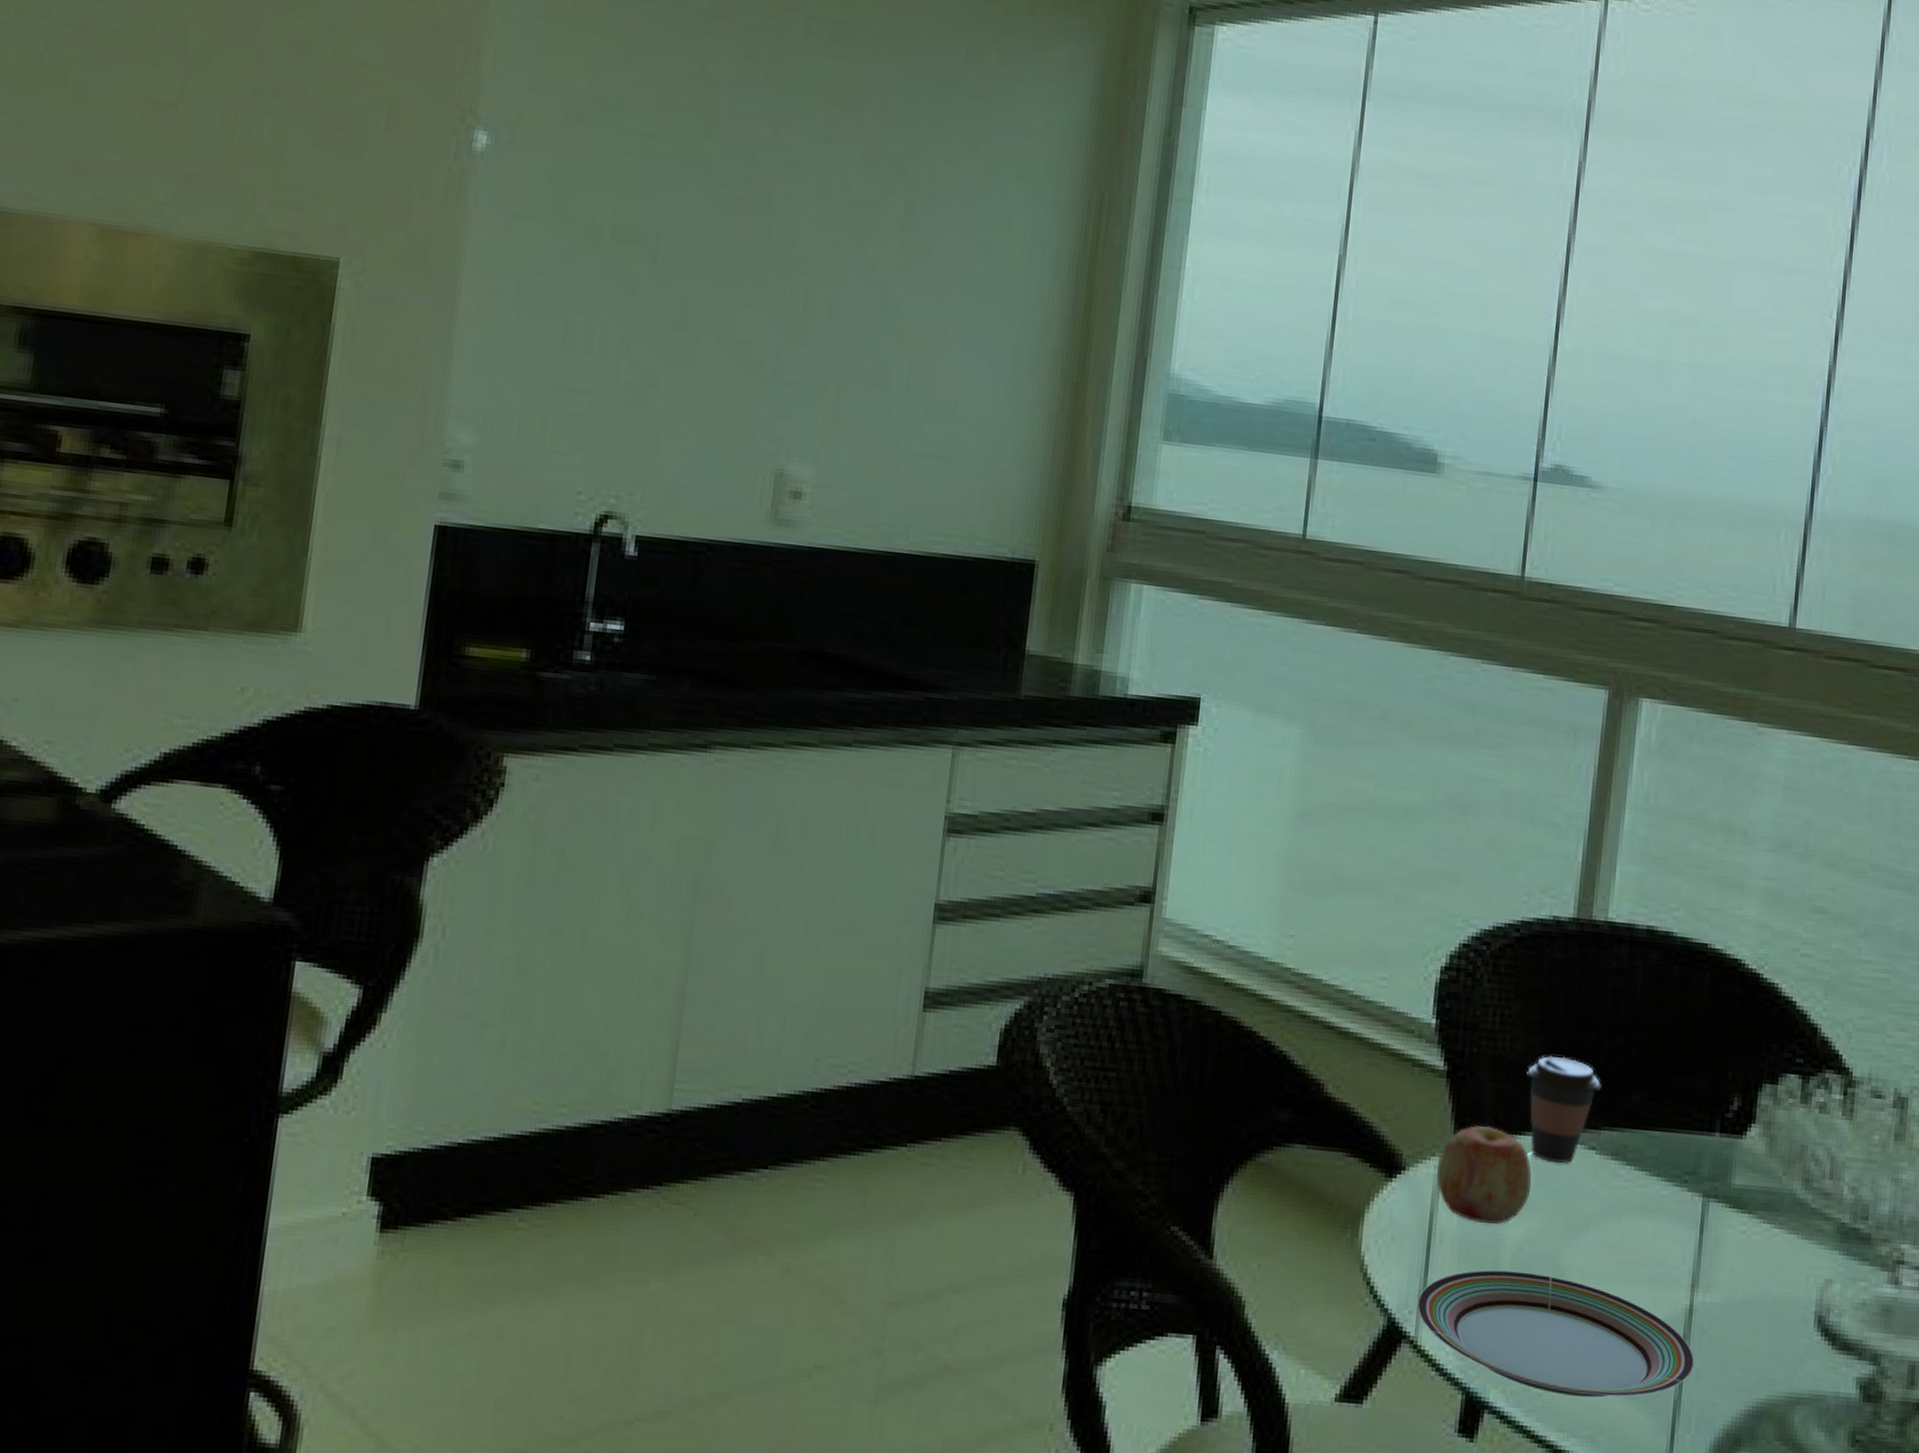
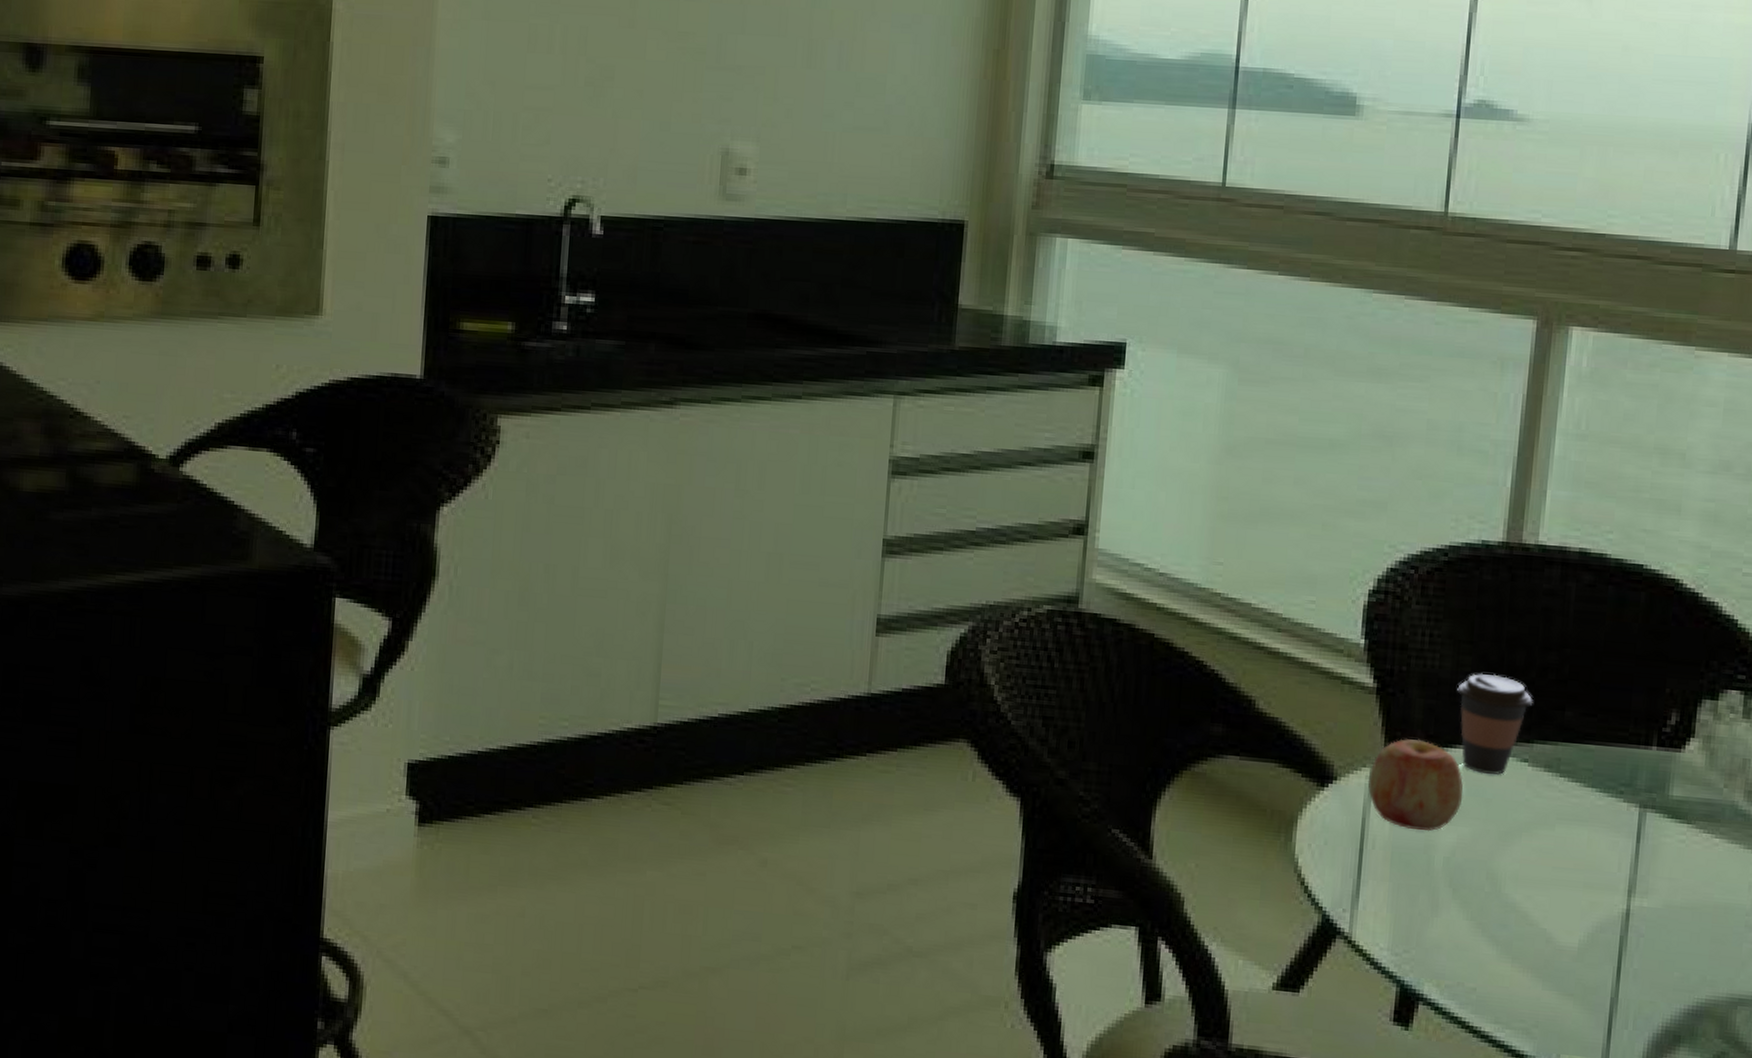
plate: present [1417,1270,1695,1398] -> none [1351,873,1632,993]

